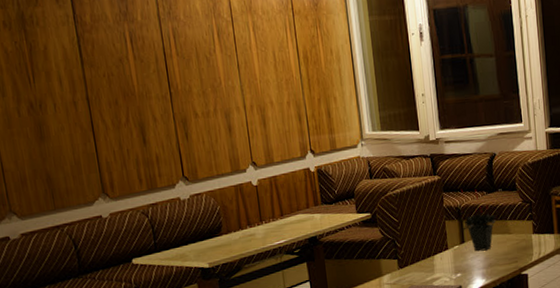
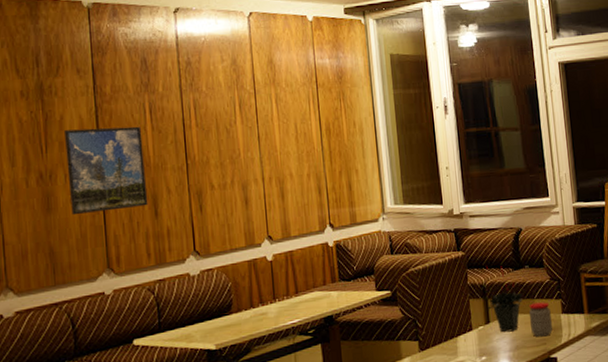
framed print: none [48,55,136,144] -> present [63,126,148,216]
jar: none [501,223,524,256] -> present [528,302,553,337]

